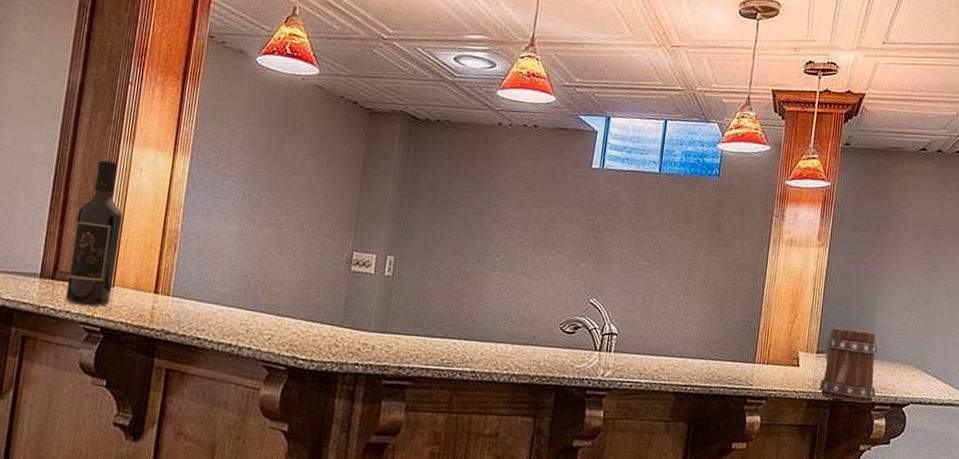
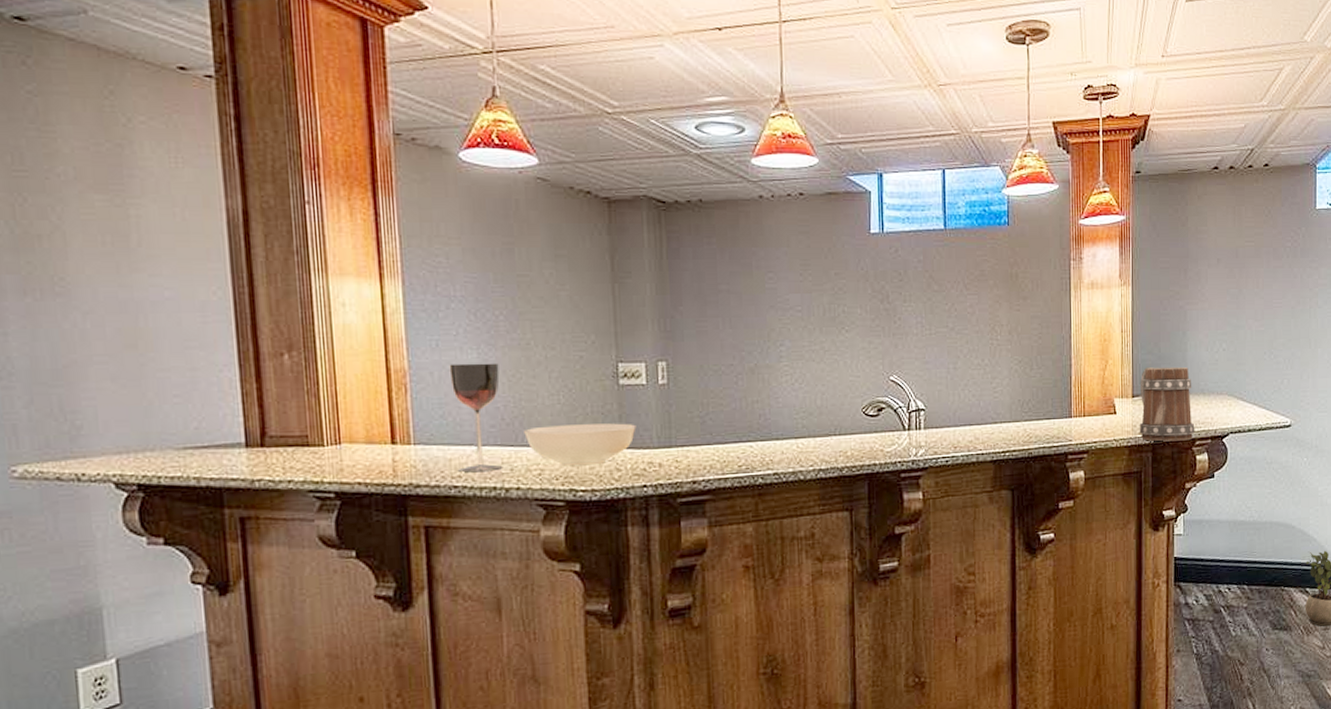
wine bottle: present [65,160,123,307] -> none [276,299,340,472]
wineglass: none [203,232,254,329] -> present [449,363,503,472]
bowl: none [263,297,359,339] -> present [524,423,636,467]

